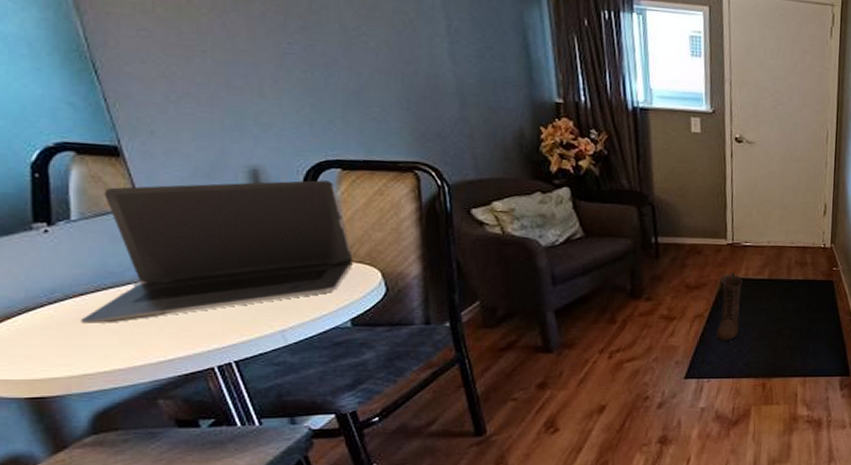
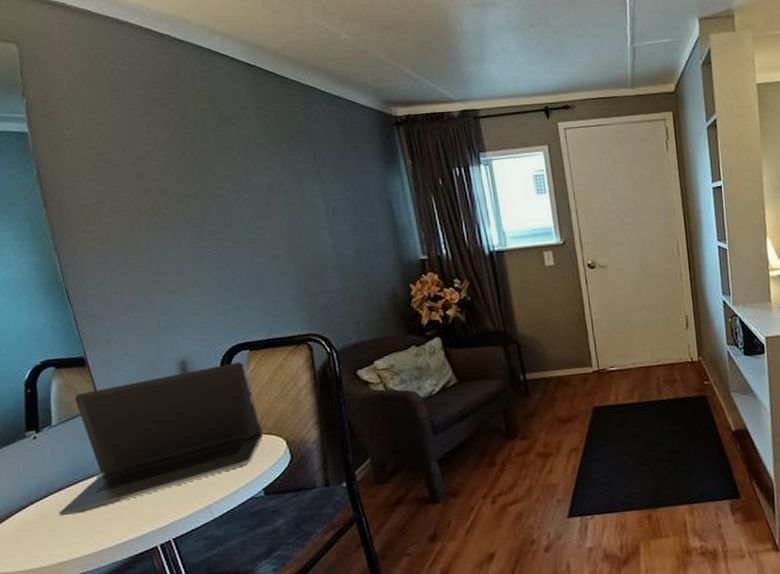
boot: present [716,272,743,341] -> none [591,400,616,474]

